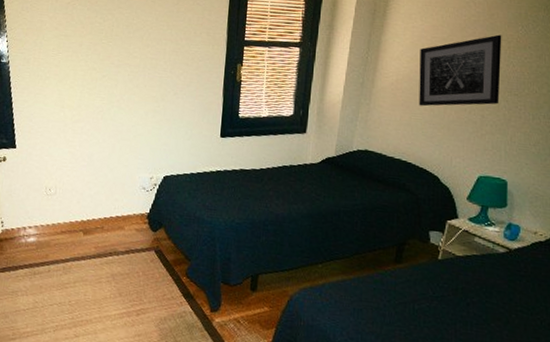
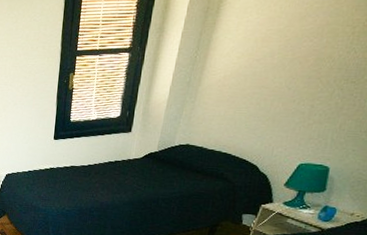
wall art: present [419,34,502,107] -> none [245,20,347,101]

